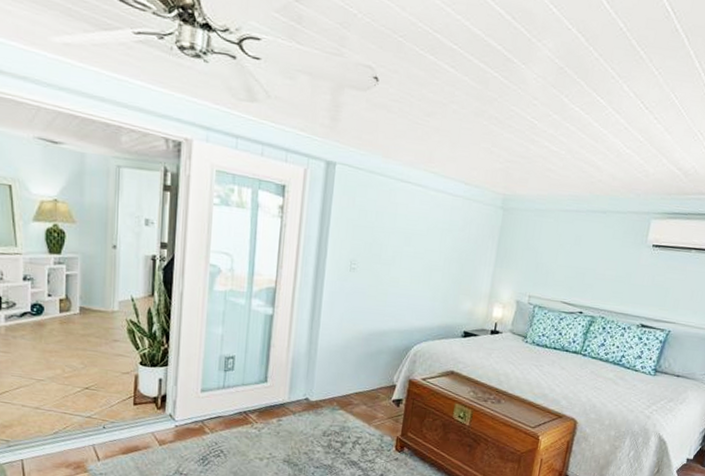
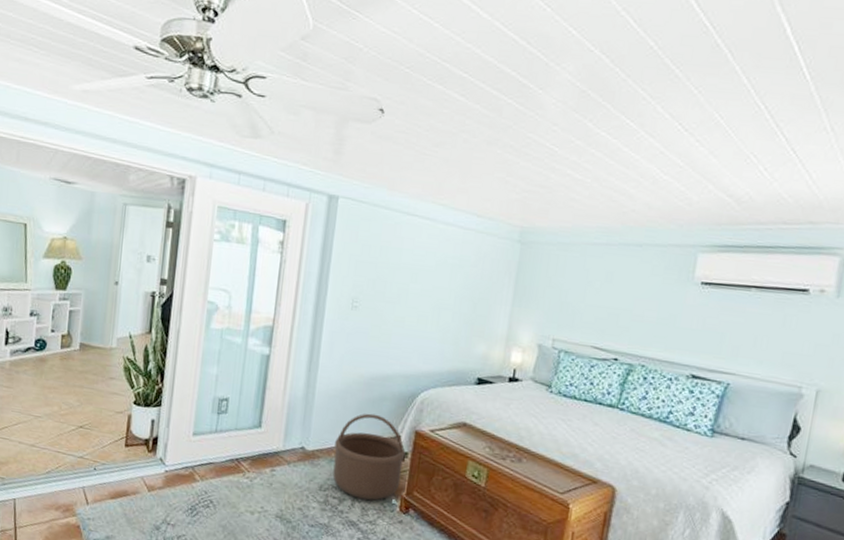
basket: none [335,366,401,442] -> present [332,413,406,501]

